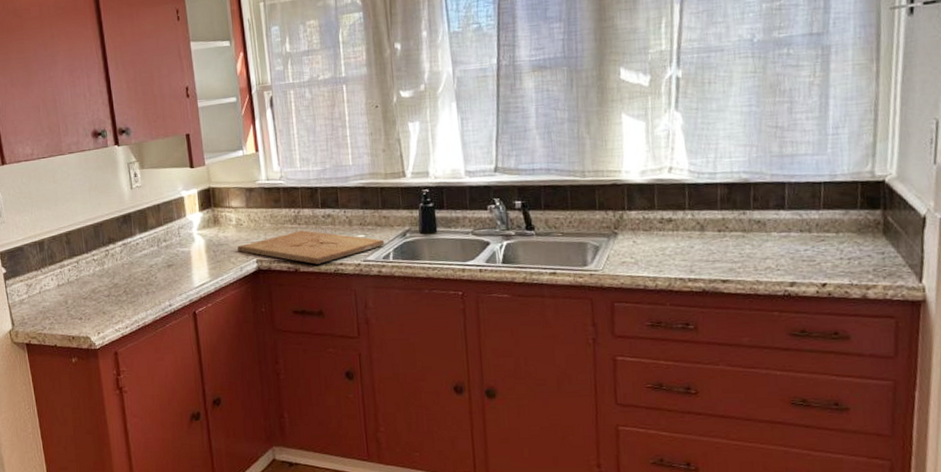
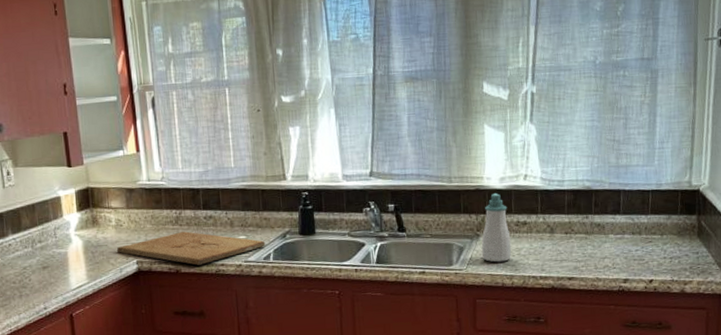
soap bottle: none [619,187,655,263] -> present [481,192,512,263]

